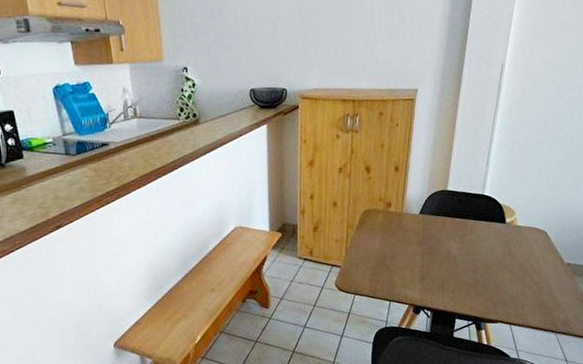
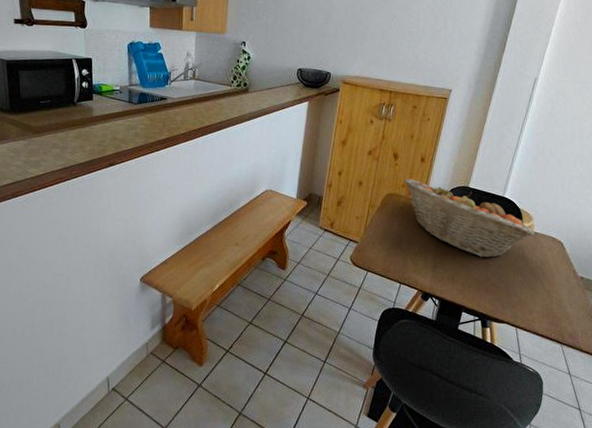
fruit basket: none [380,190,519,261] -> present [404,178,535,258]

